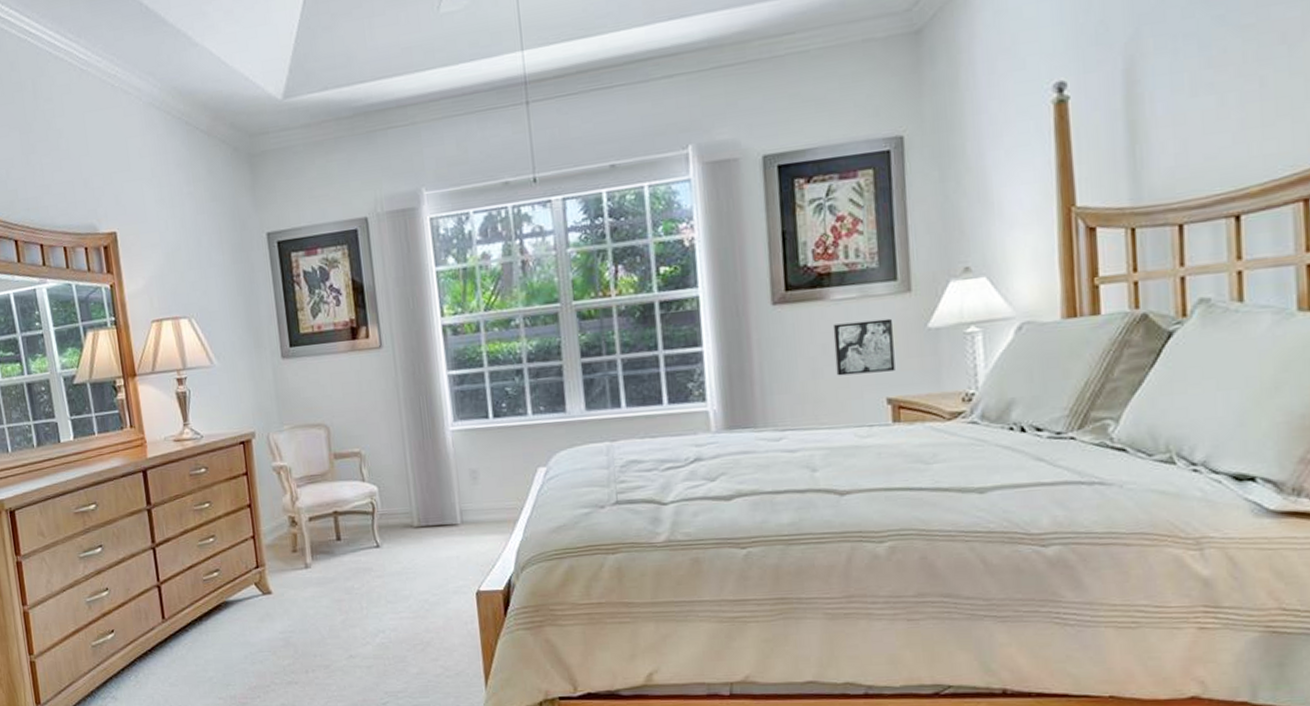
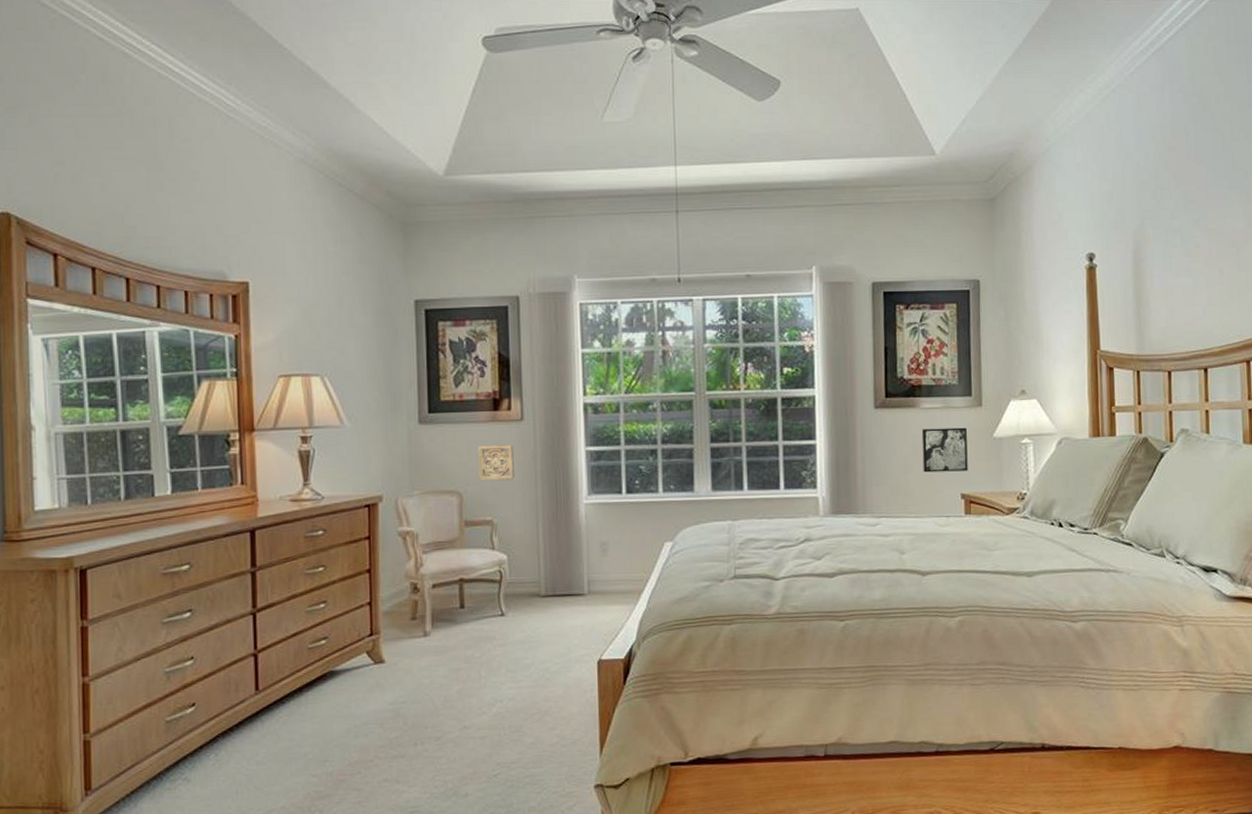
wall ornament: none [340,374,378,413] -> present [477,445,514,481]

